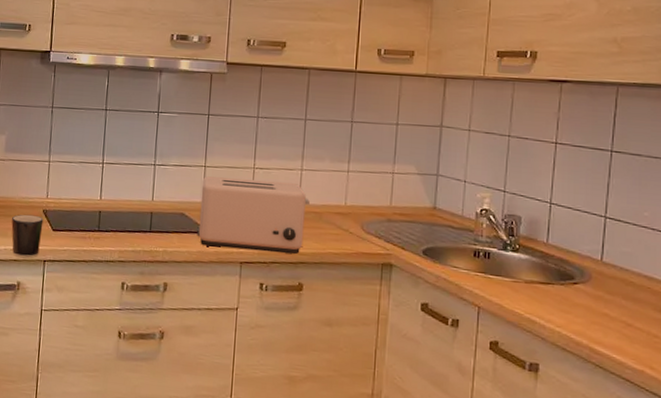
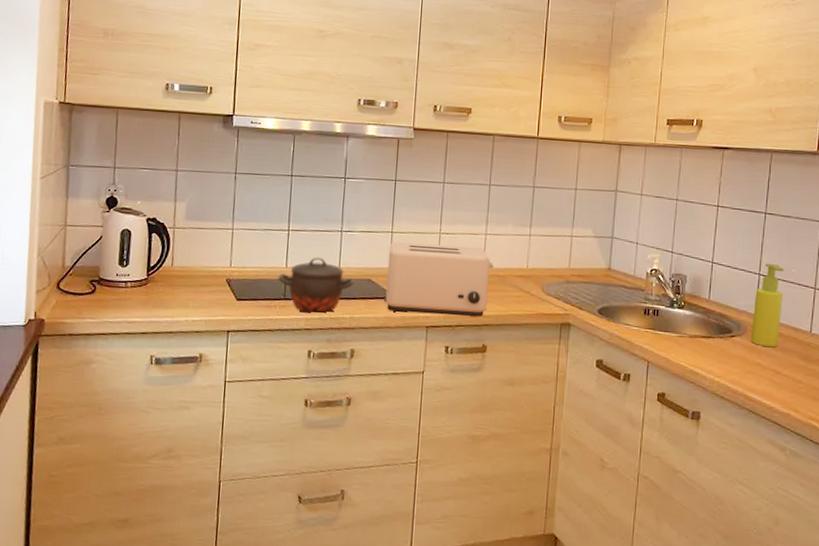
mug: present [11,214,44,259] -> none [192,284,227,330]
cooking pot: none [92,190,169,246] -> present [278,257,356,314]
soap dispenser: none [596,206,634,297] -> present [750,264,784,348]

